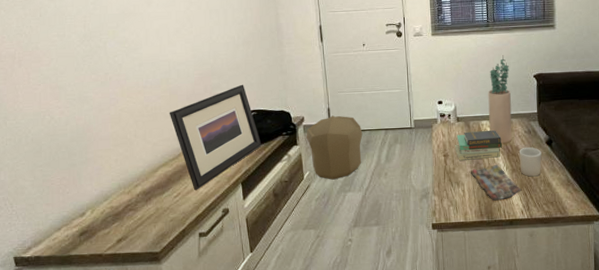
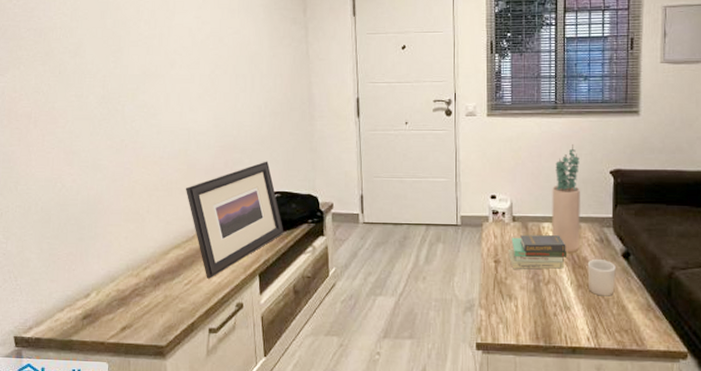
pouf: present [306,115,363,180] -> none [334,204,400,280]
magazine: present [471,165,522,201] -> none [527,278,589,322]

